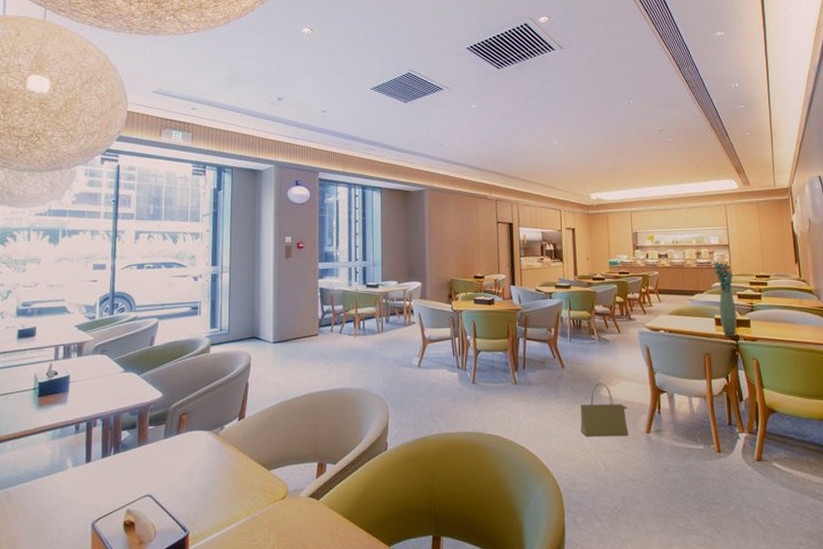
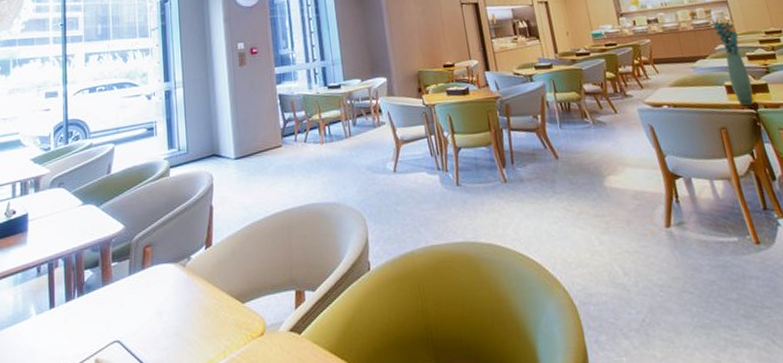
tote bag: present [580,384,629,436] -> none [584,173,646,237]

